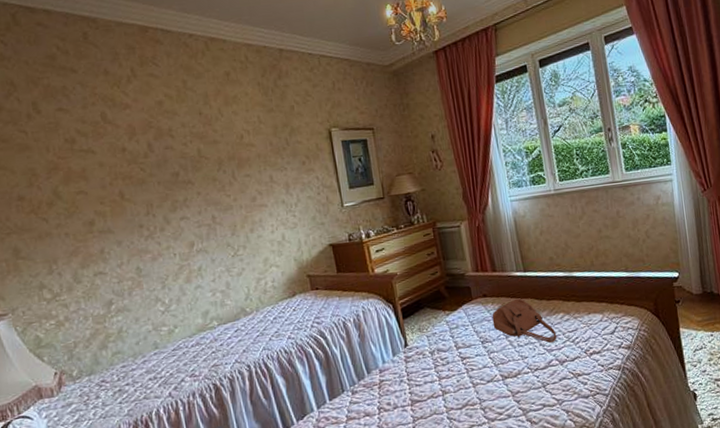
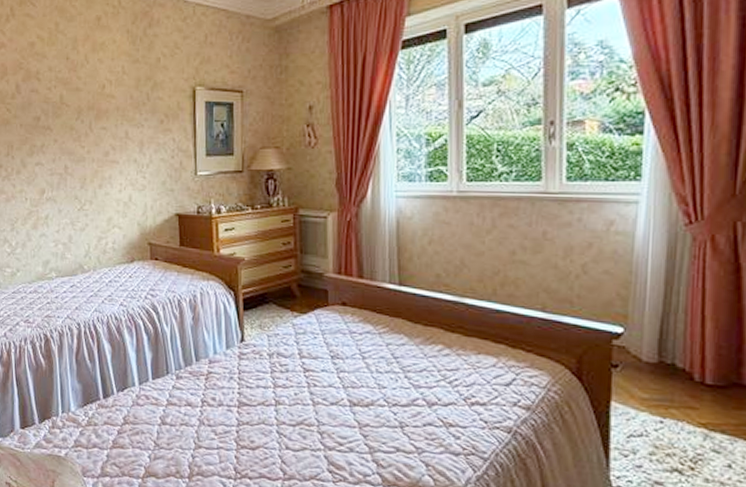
handbag: present [492,298,557,343] -> none [348,315,429,379]

